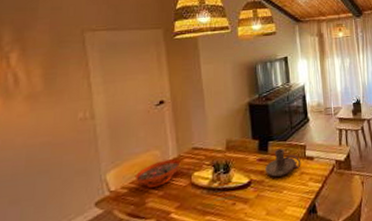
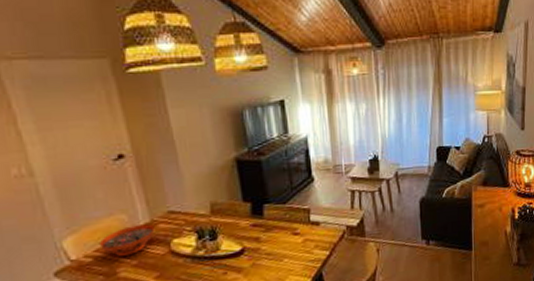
candle holder: present [264,148,301,177] -> none [260,212,305,244]

